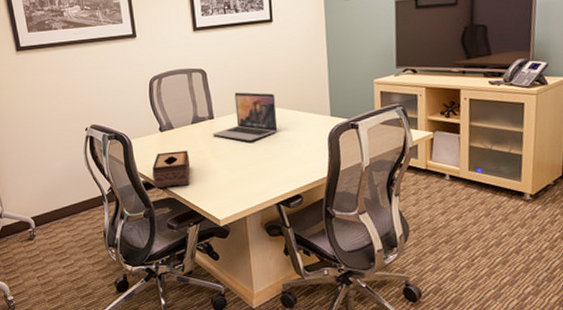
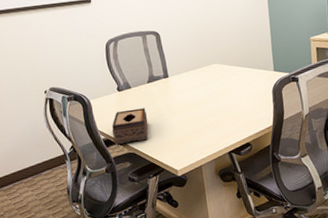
laptop: present [212,92,278,141] -> none [167,52,228,97]

